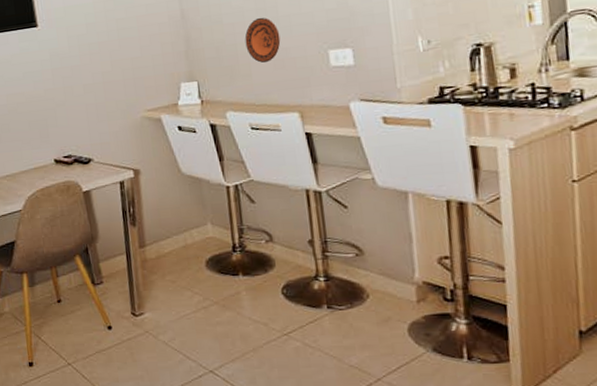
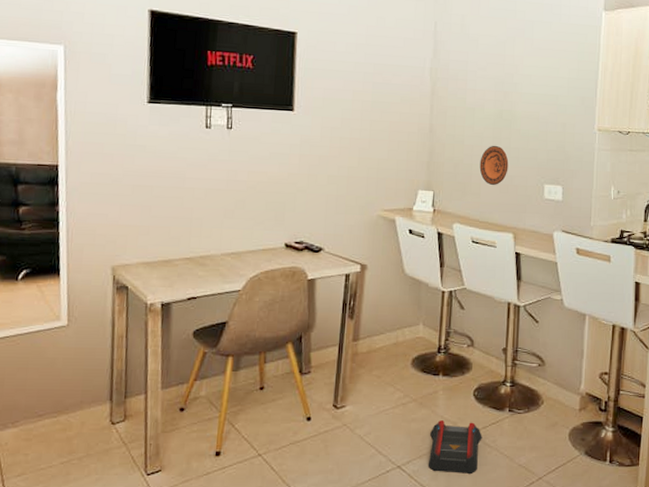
robot vacuum: none [239,321,300,377] -> present [428,419,482,473]

